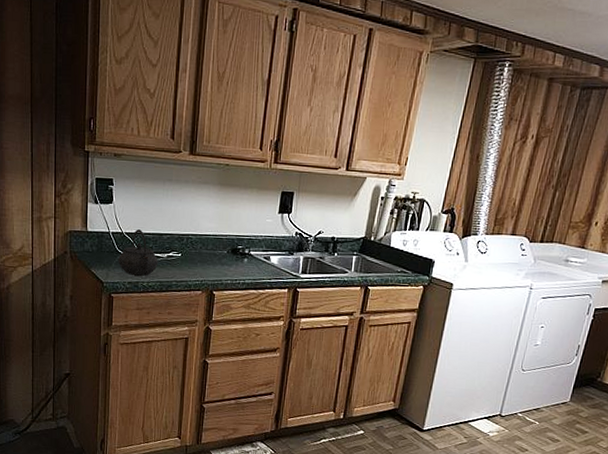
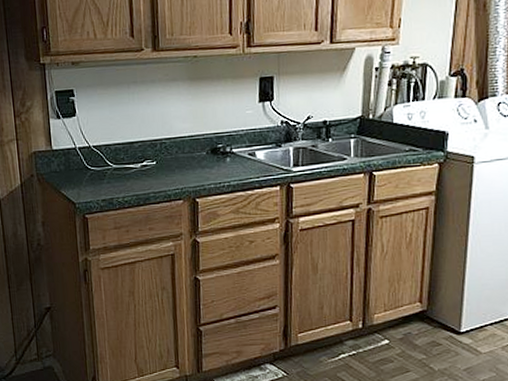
kettle: present [118,229,158,276] -> none [88,140,132,192]

